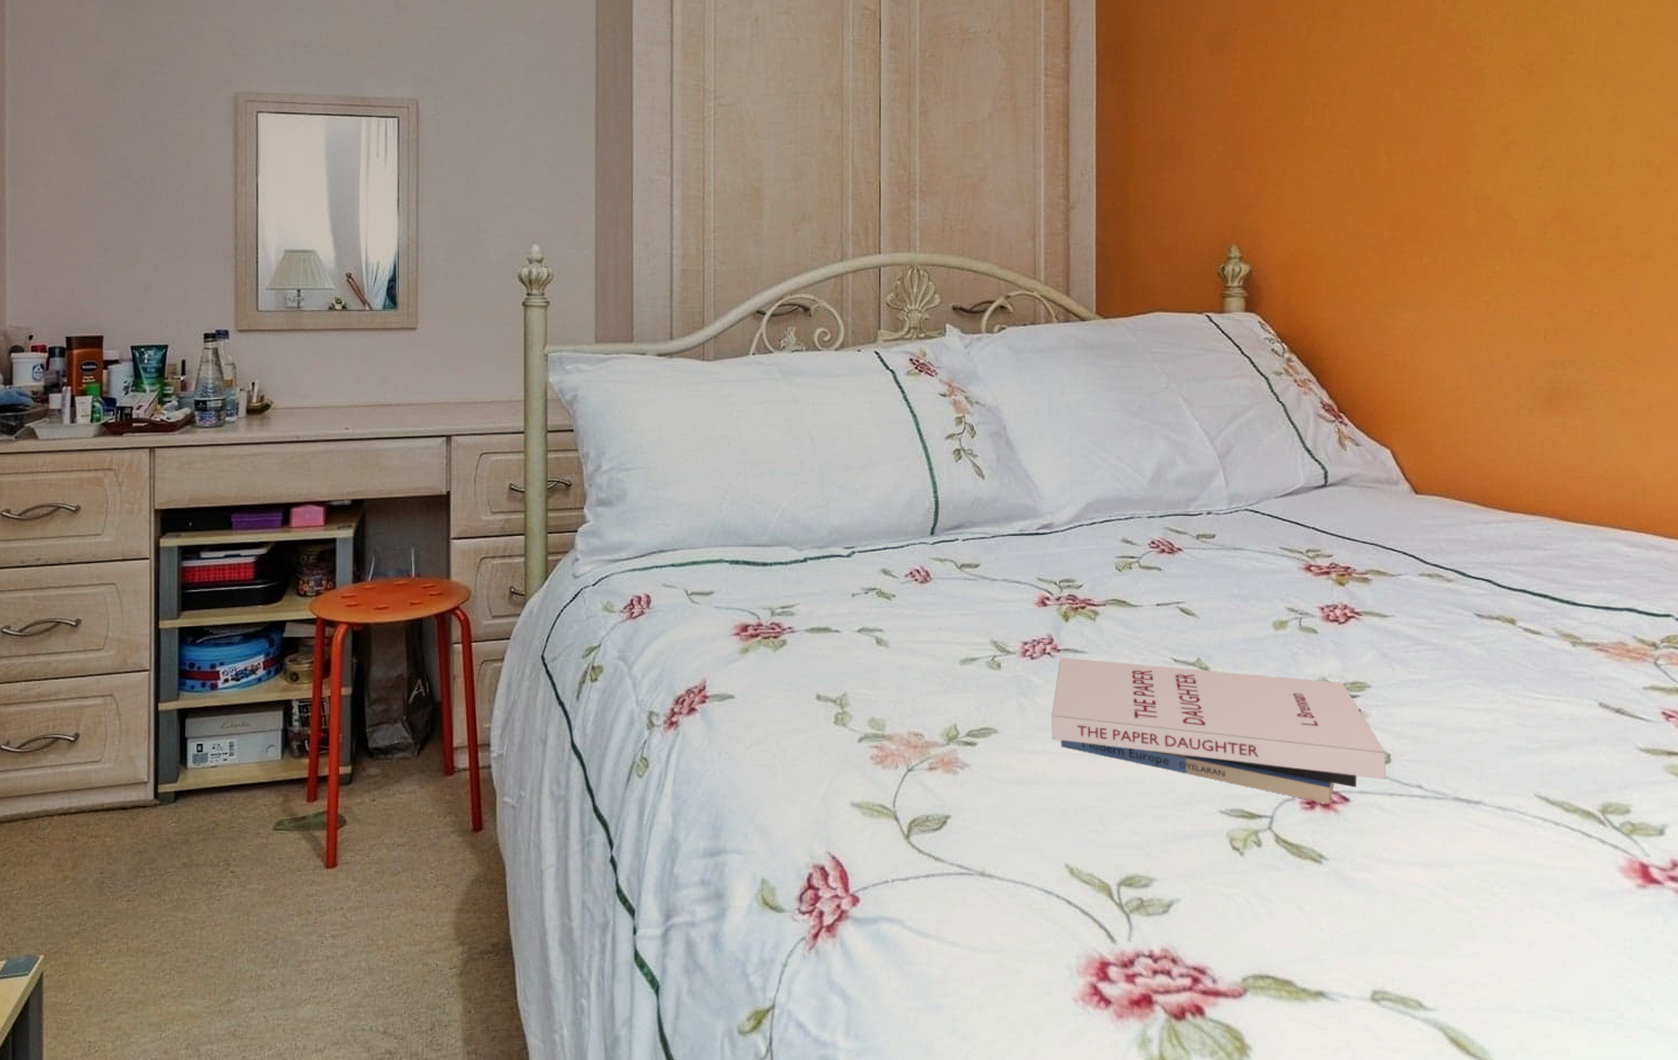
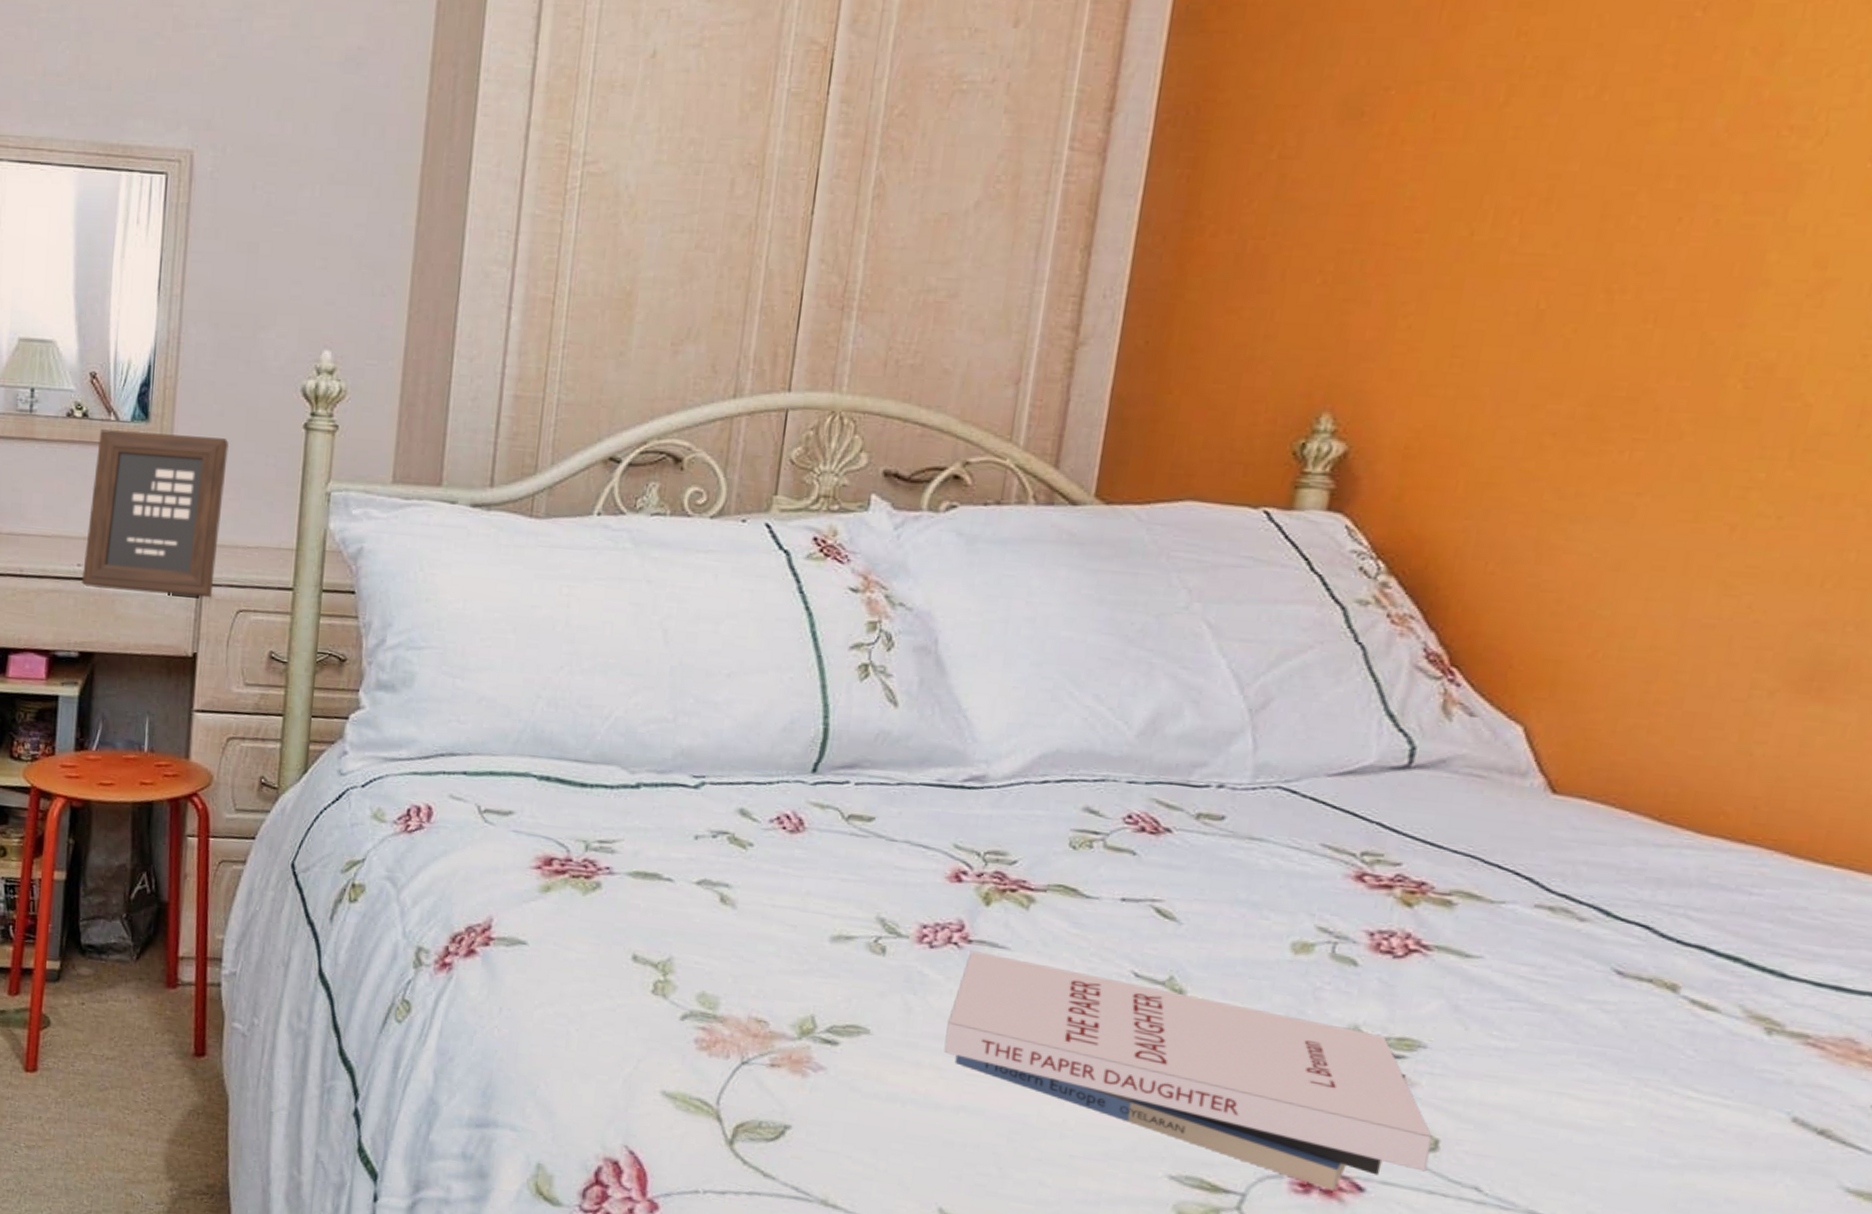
picture frame: none [350,317,464,446] -> present [82,429,230,598]

